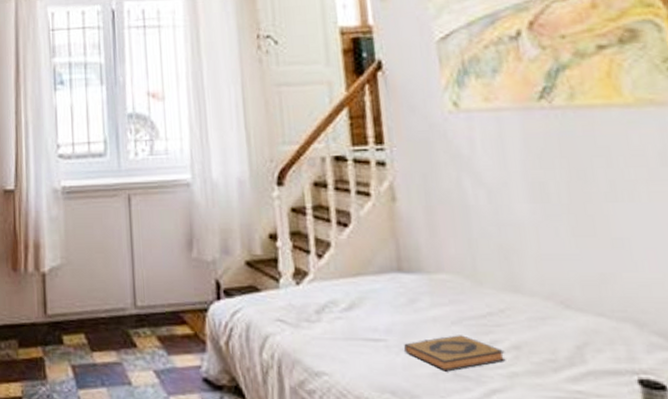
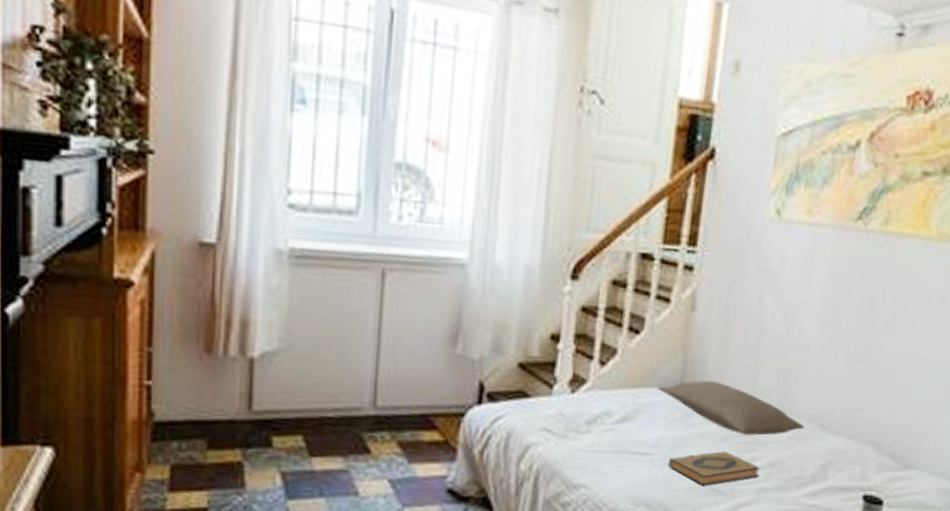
pillow: none [377,266,544,317] -> present [658,380,805,436]

